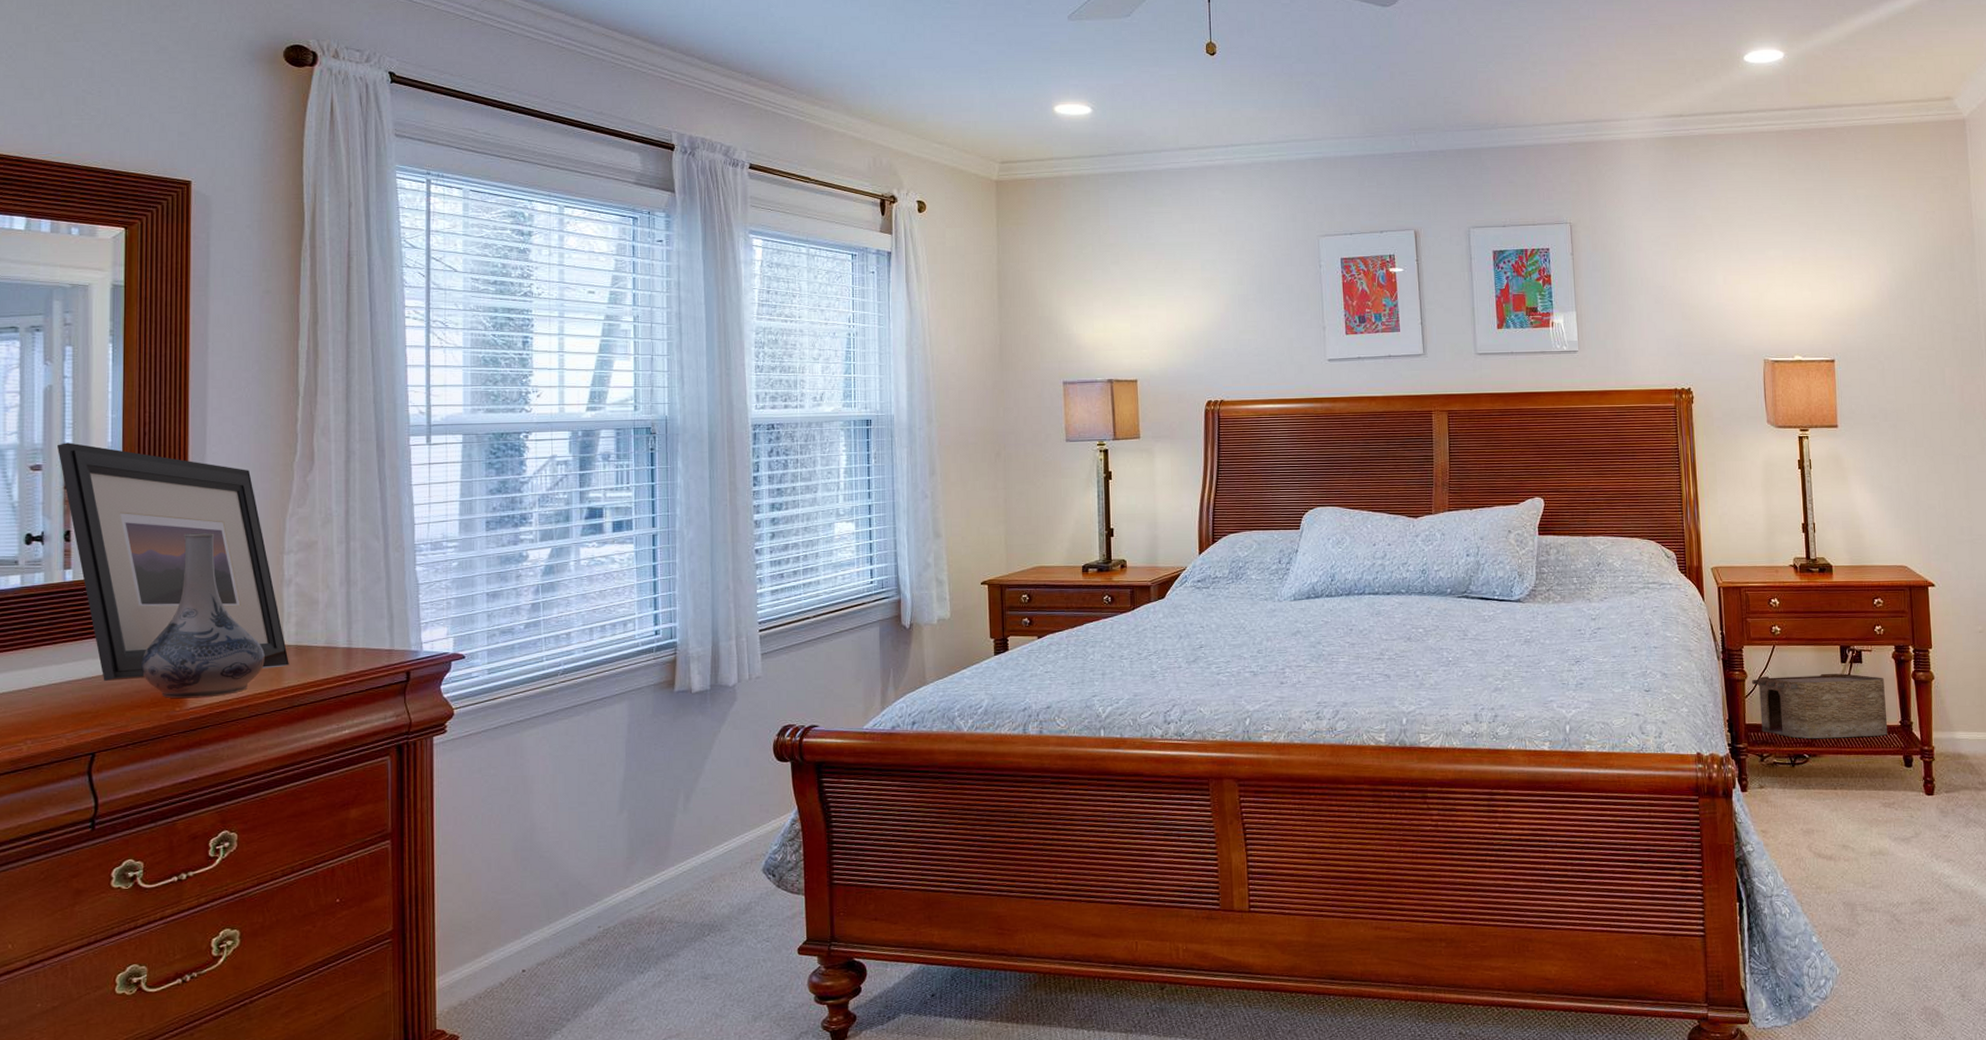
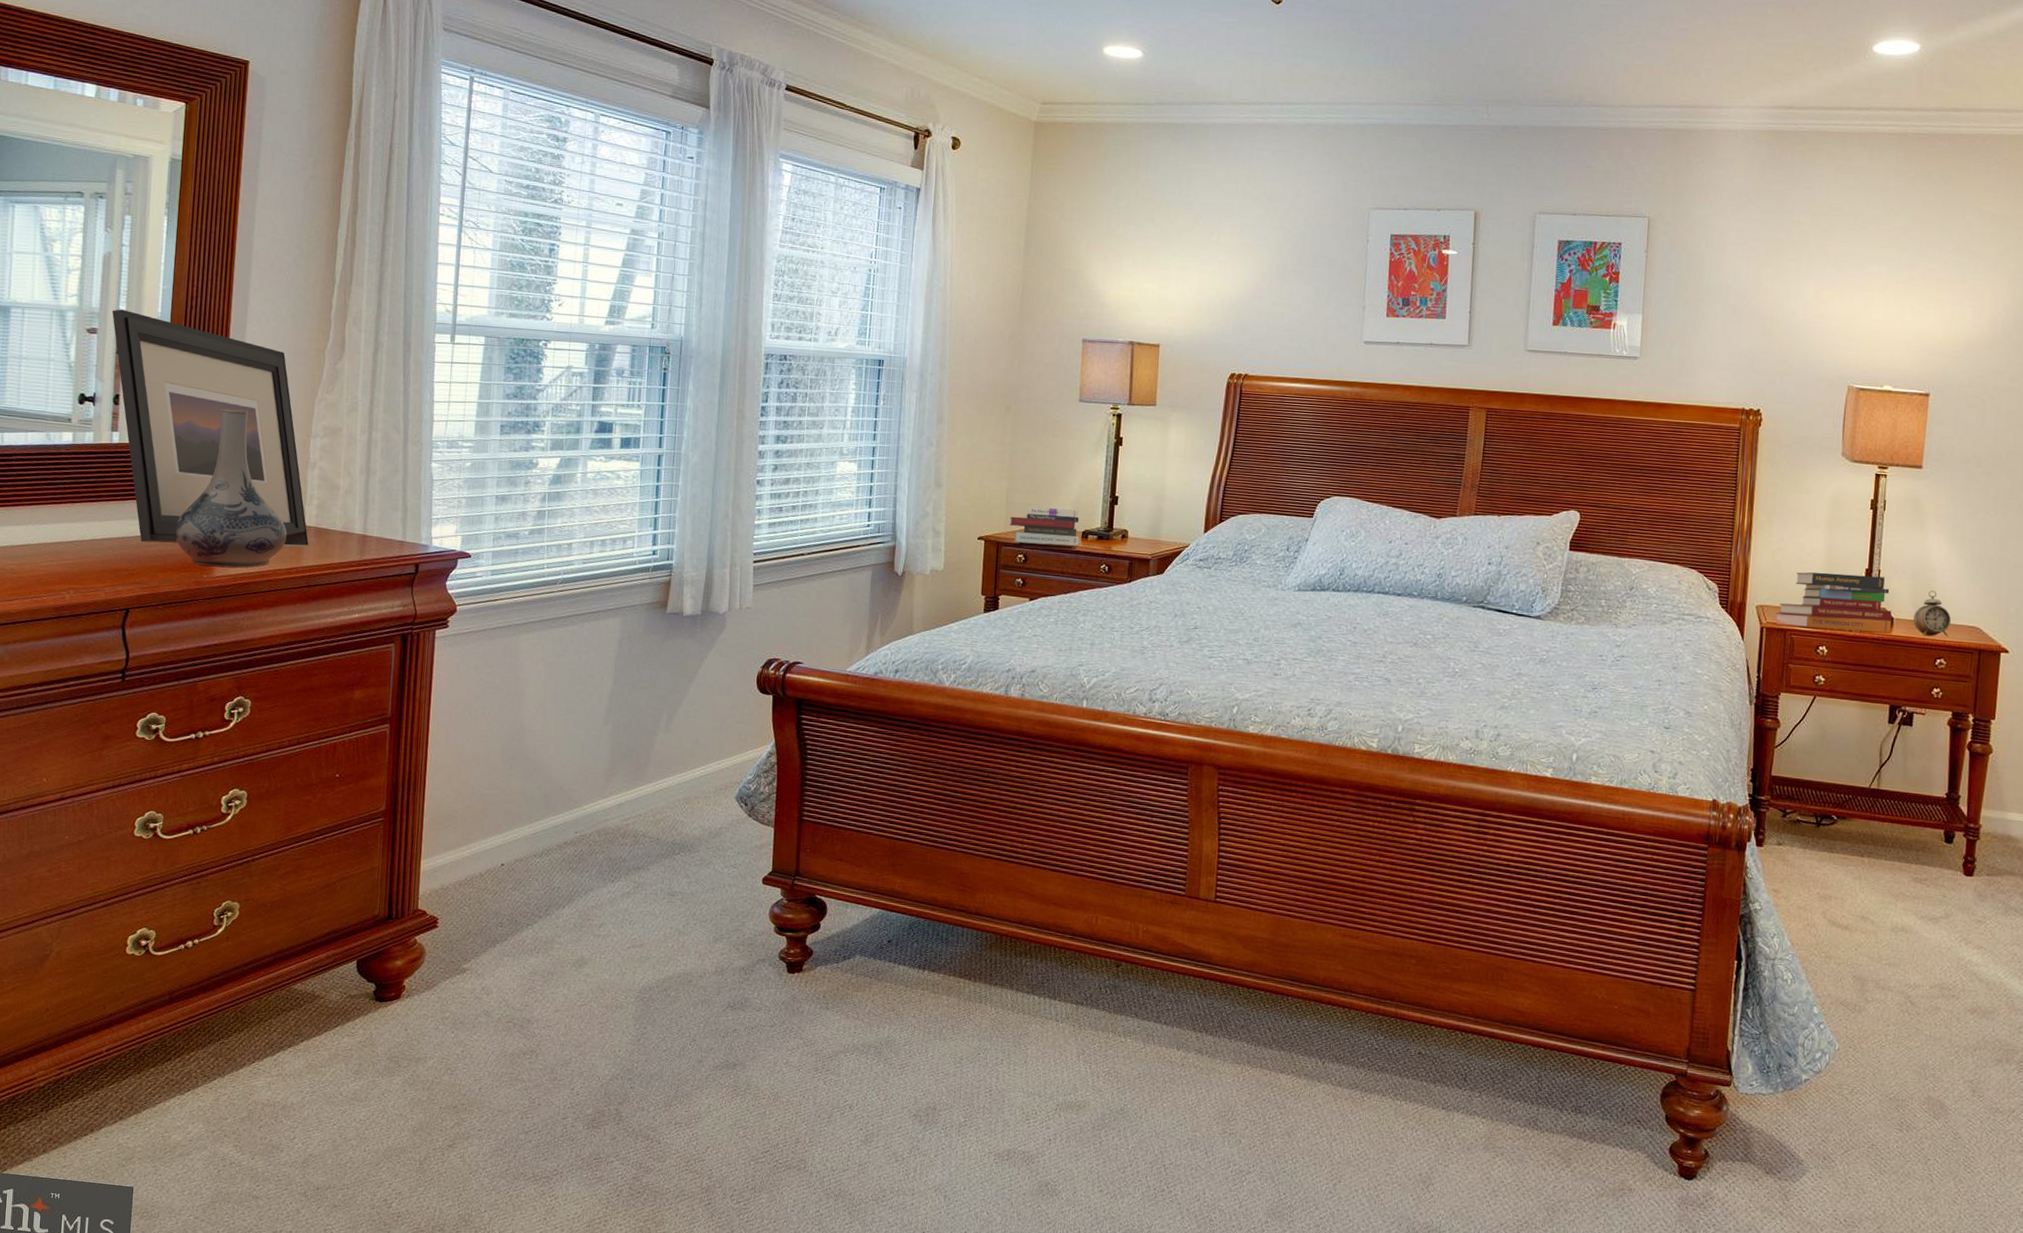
books: none [1010,546,1080,588] -> present [1009,507,1080,551]
books: none [1730,529,1832,583] -> present [1775,571,1892,634]
woven basket: present [1752,673,1888,739] -> none [1785,727,1935,807]
alarm clock: none [1849,537,1883,579] -> present [1913,590,1952,637]

